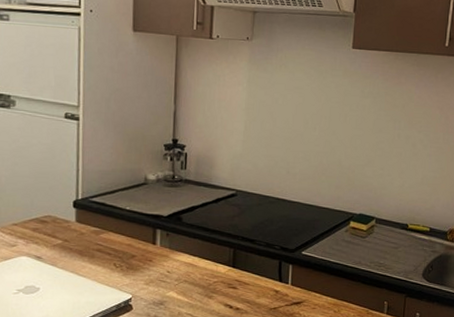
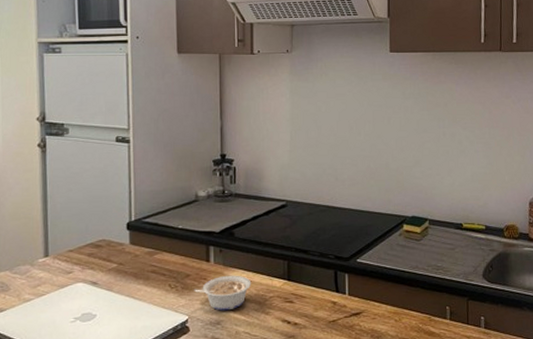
legume: none [138,258,197,292] -> present [193,275,252,311]

